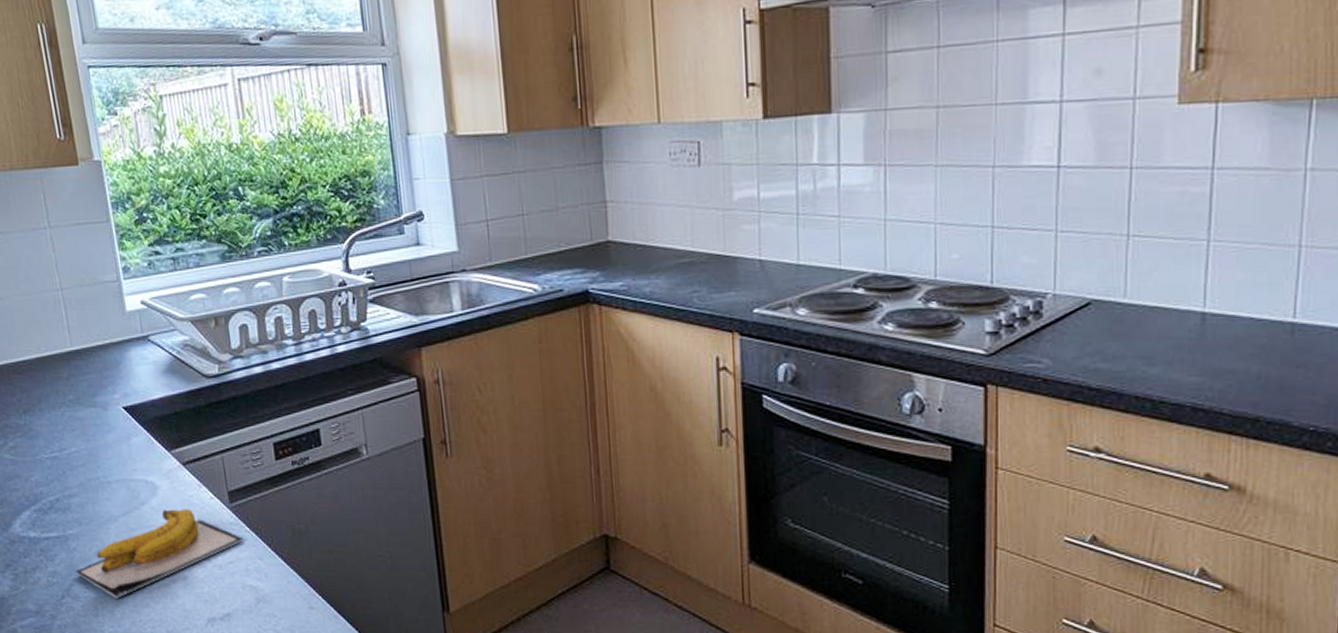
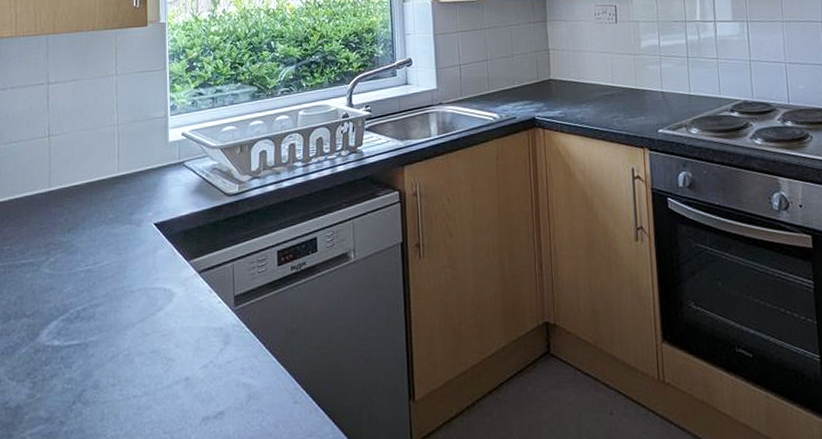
banana: present [75,509,246,598] -> none [89,313,244,402]

